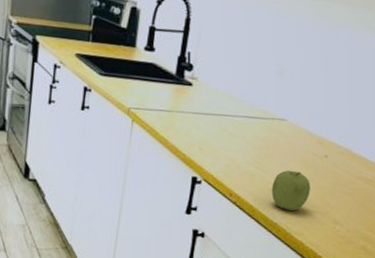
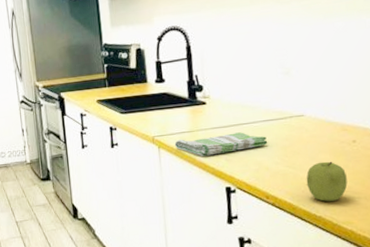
dish towel: none [150,117,245,142] -> present [174,132,268,156]

